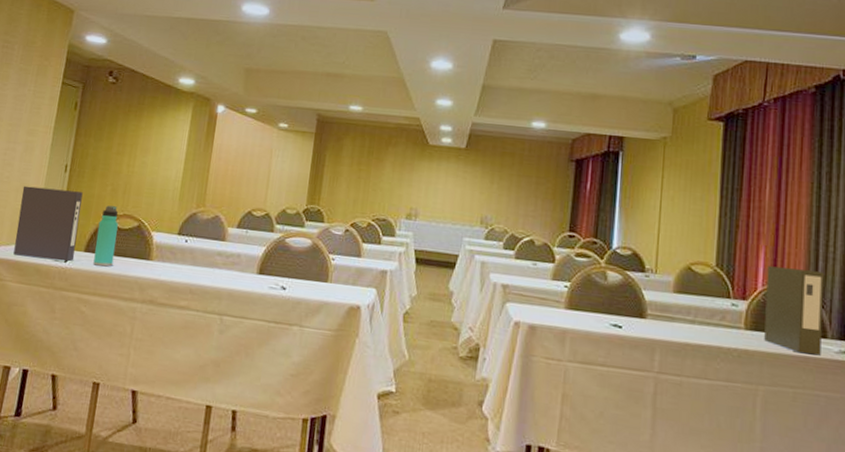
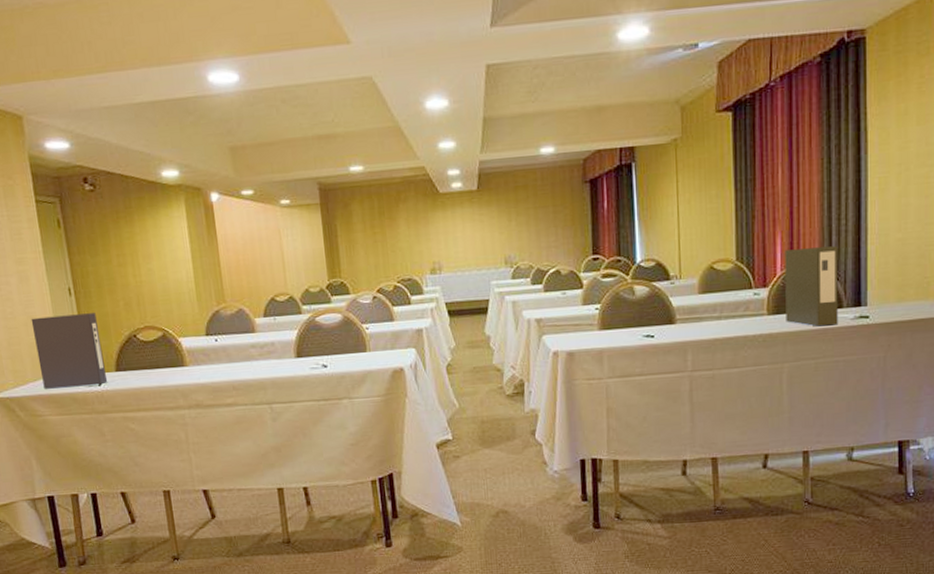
thermos bottle: present [93,205,119,267] -> none [121,320,149,383]

